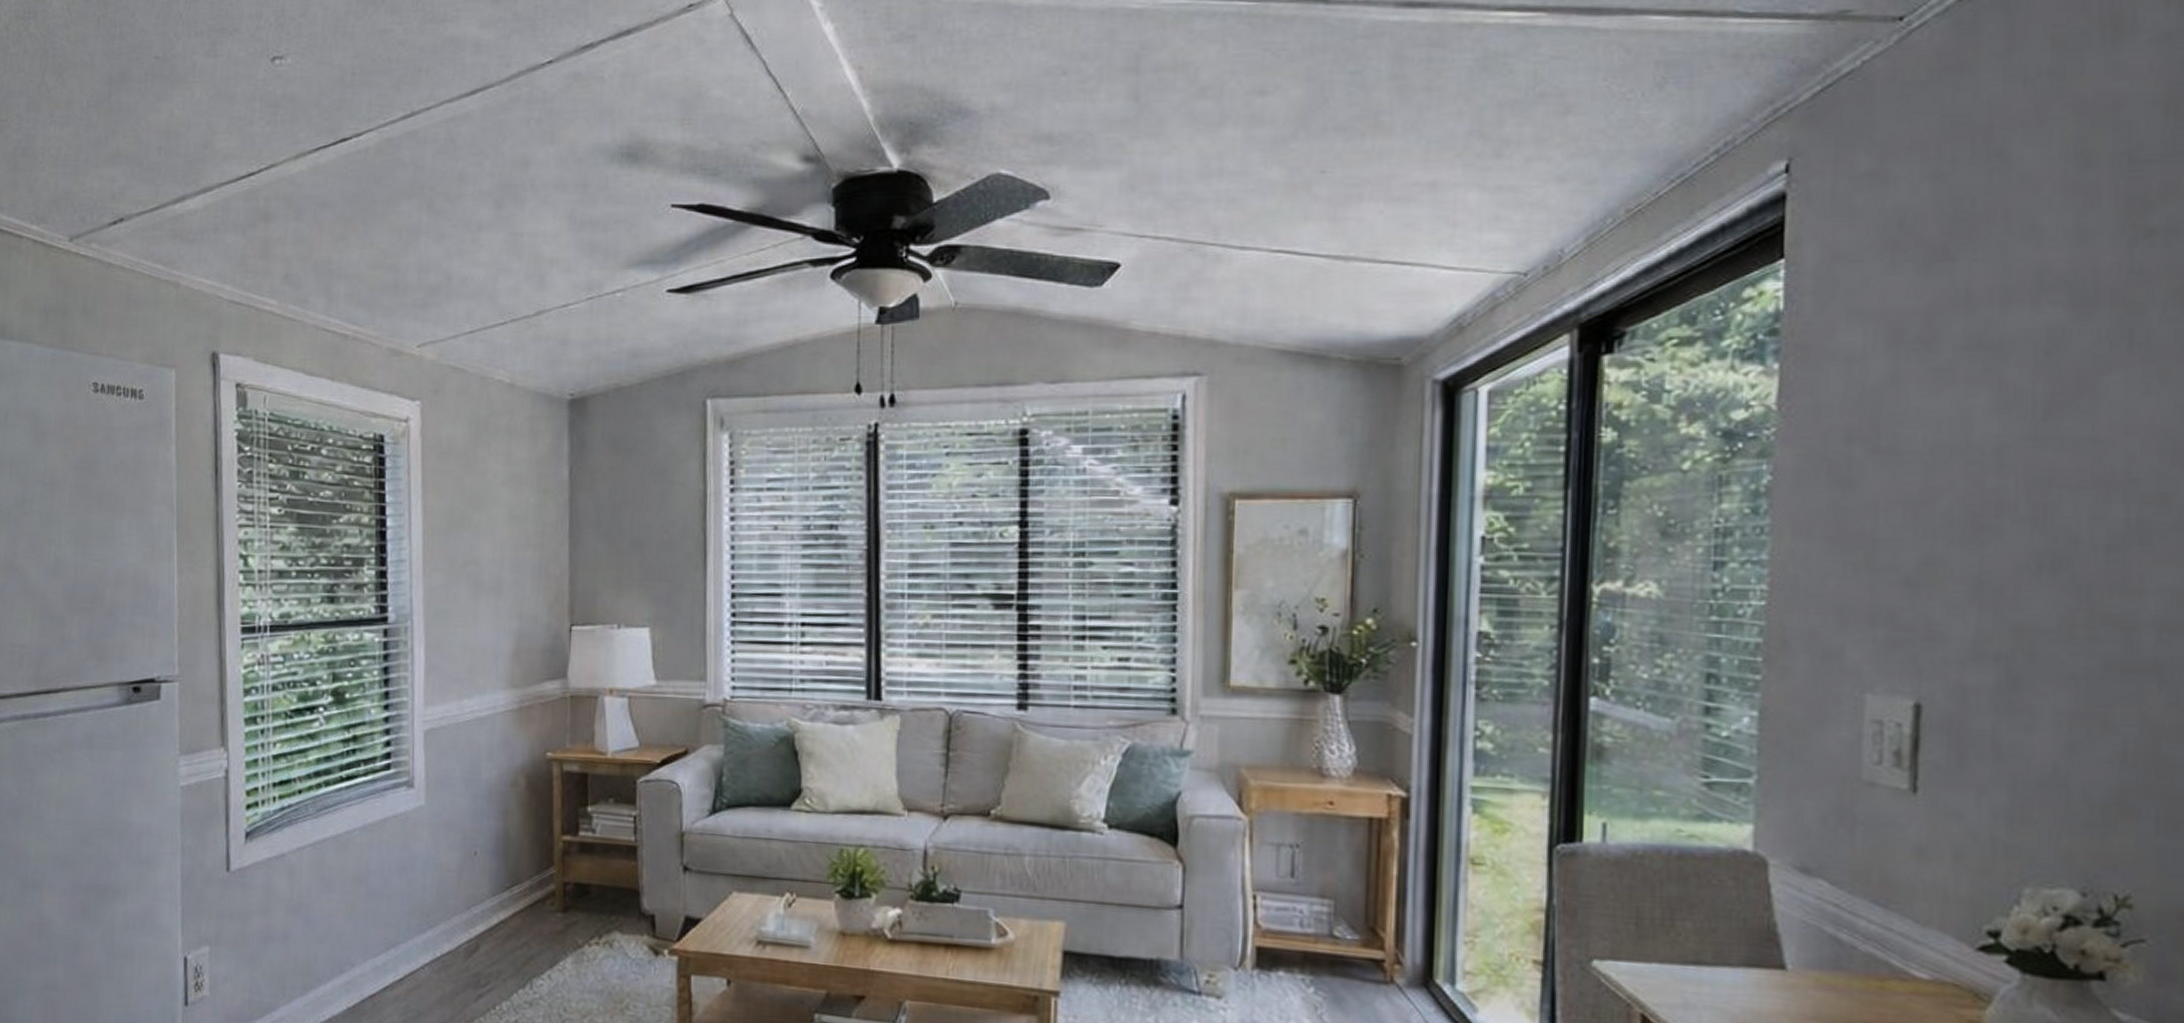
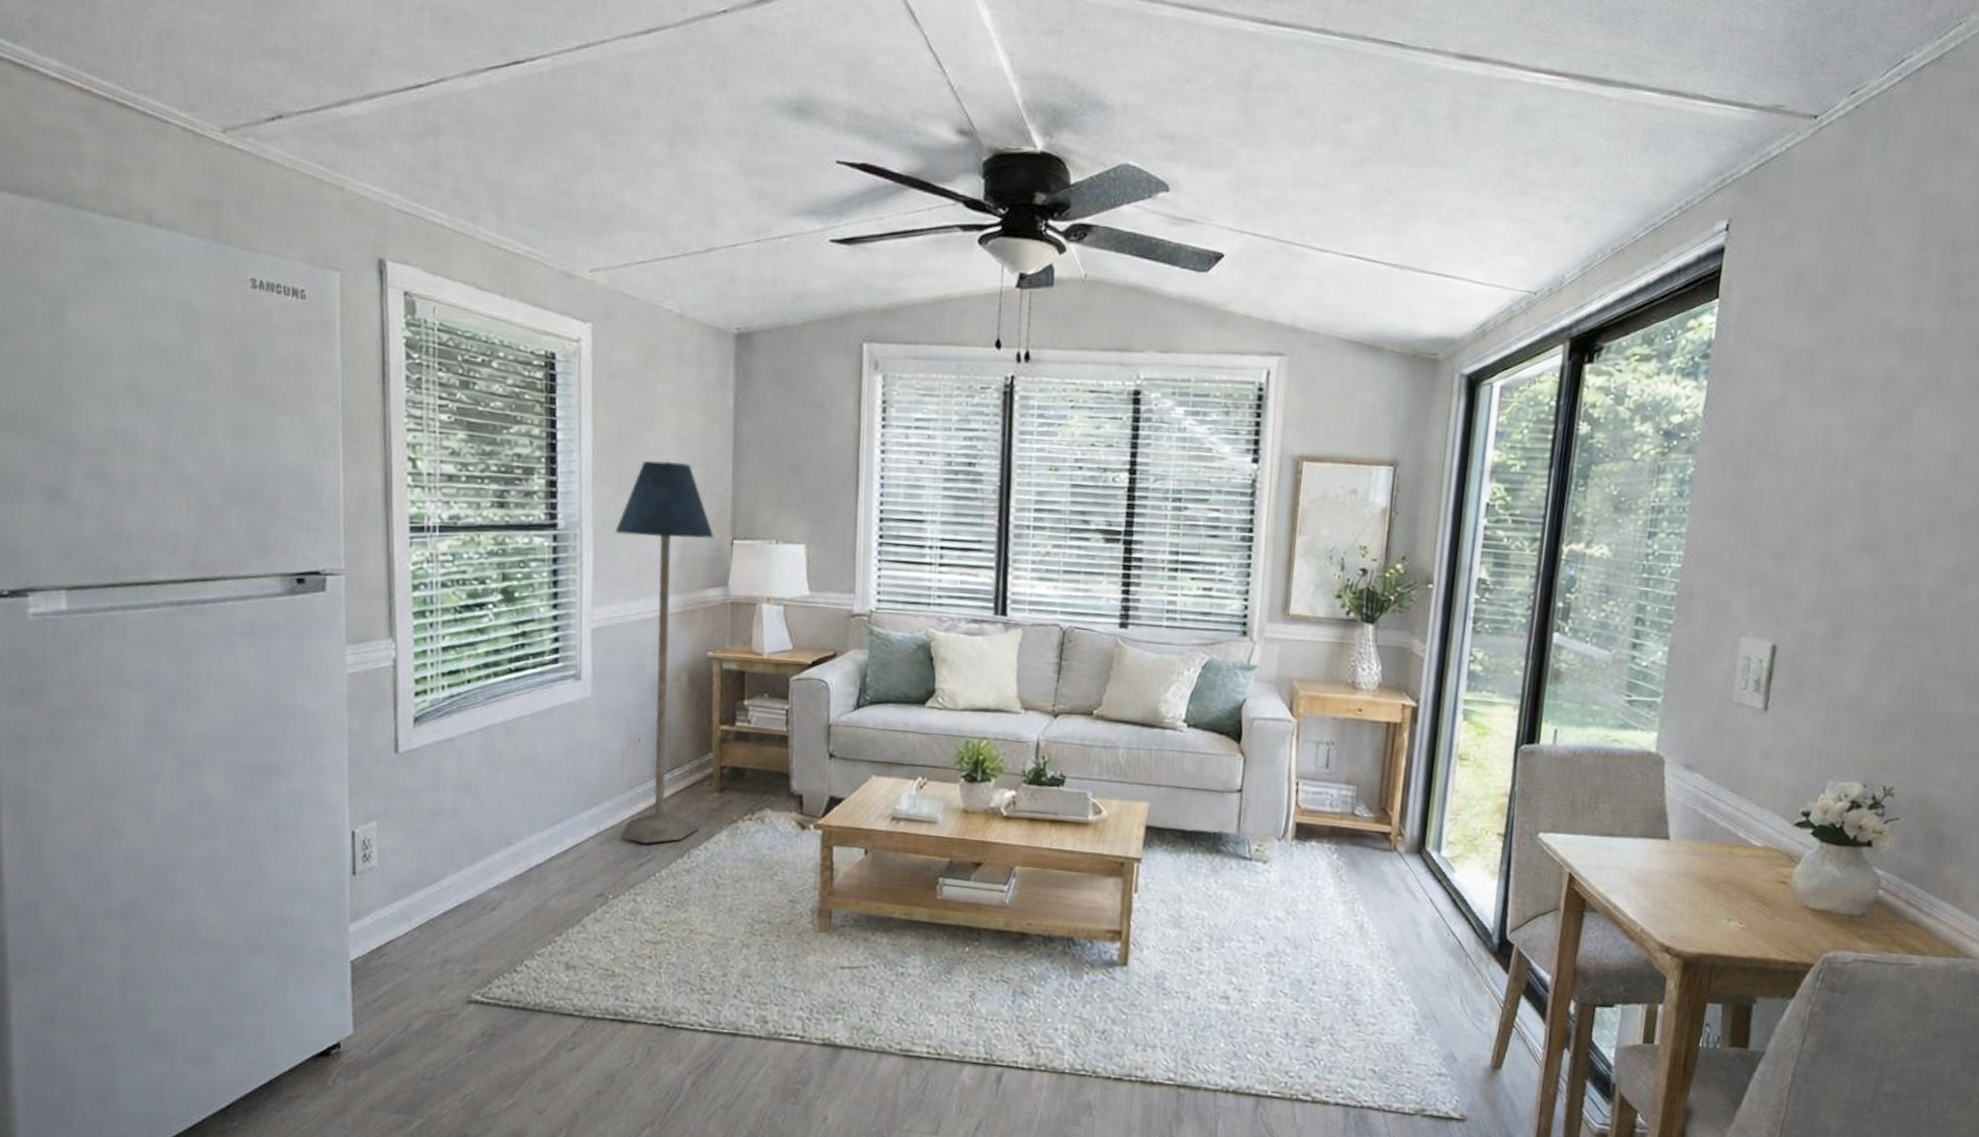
floor lamp: none [447,543,551,972] -> present [615,460,714,844]

